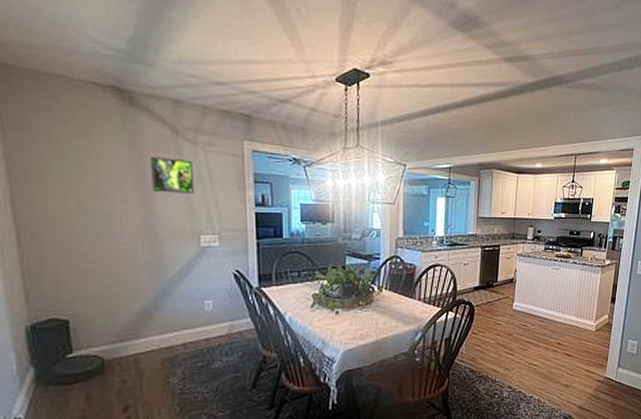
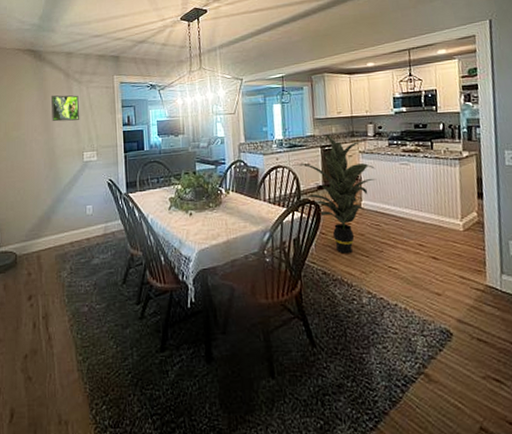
indoor plant: none [456,235,530,352] -> present [297,134,376,253]

